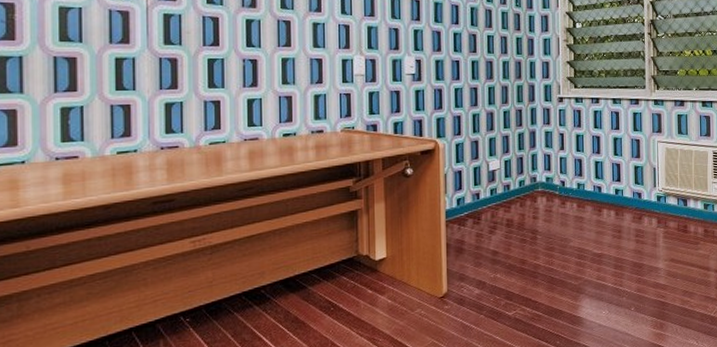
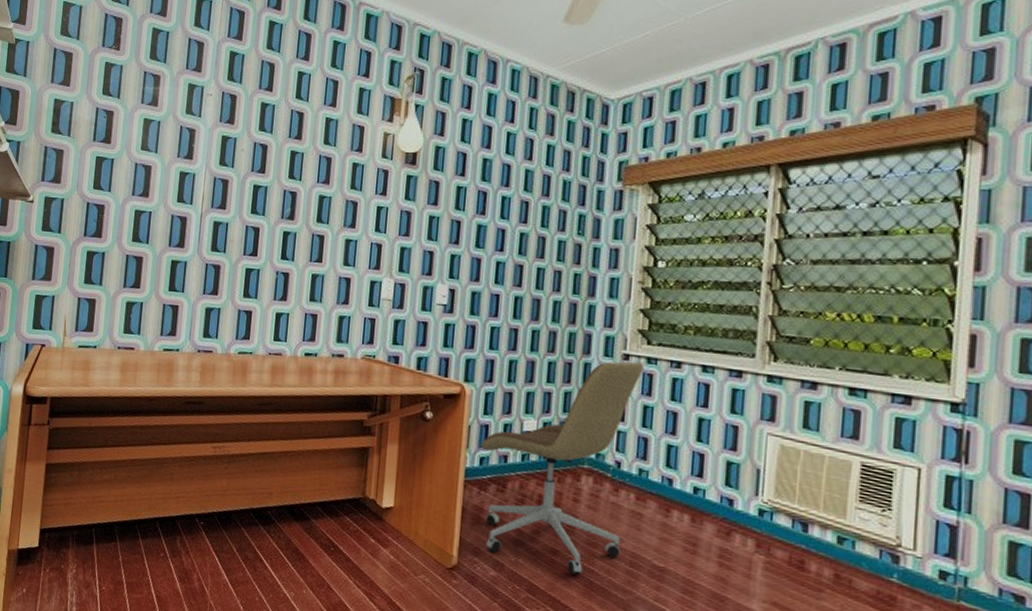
office chair: none [457,102,574,276] -> present [481,361,644,576]

